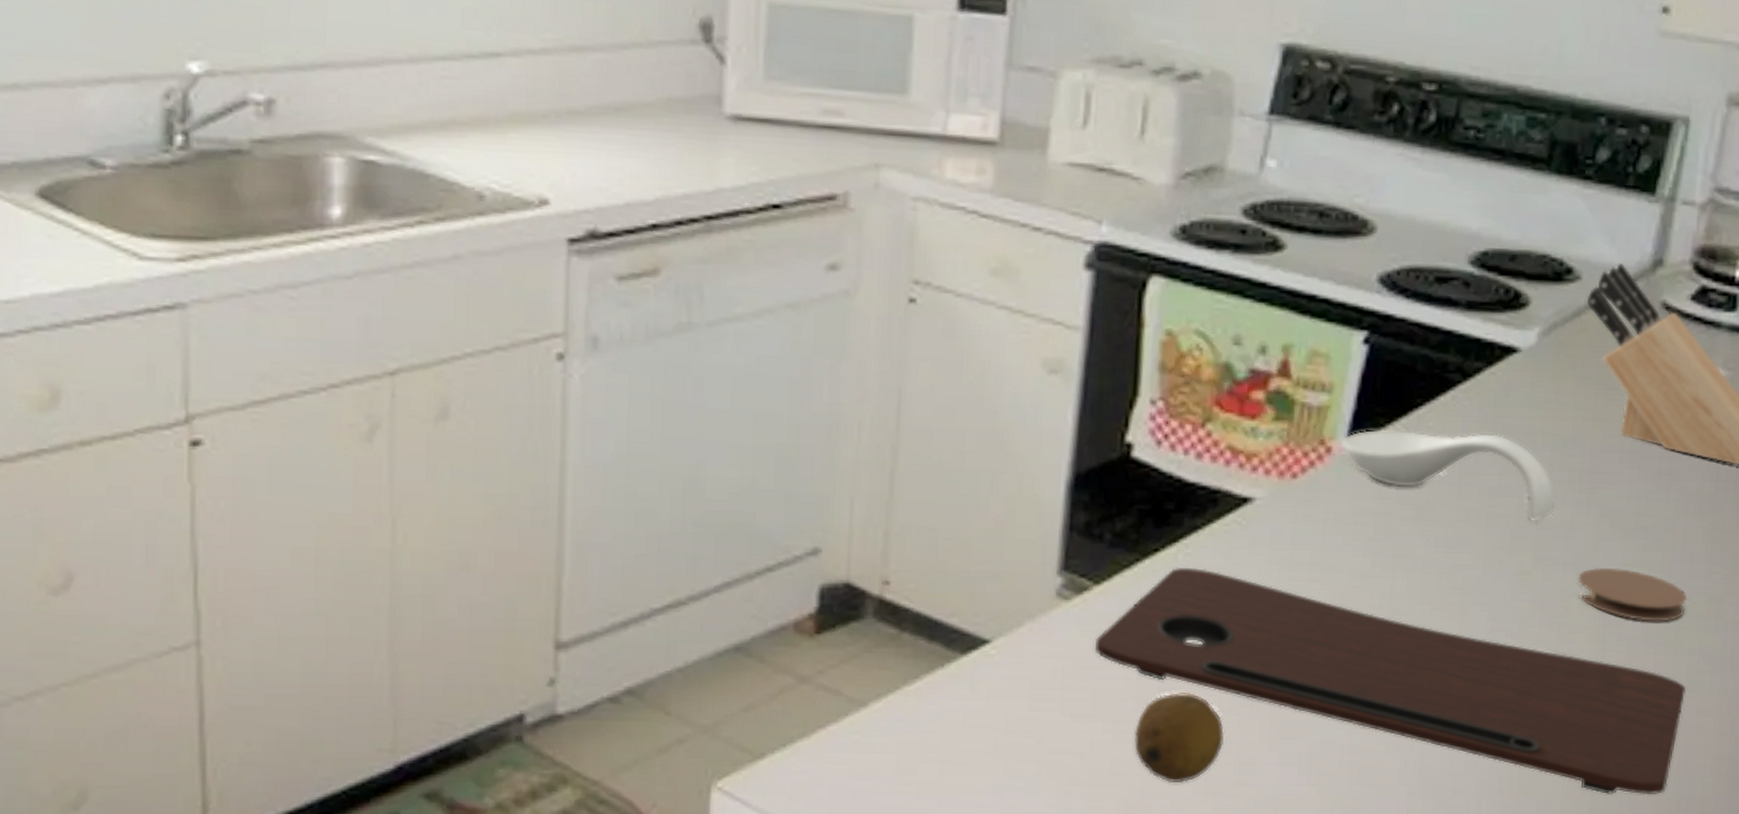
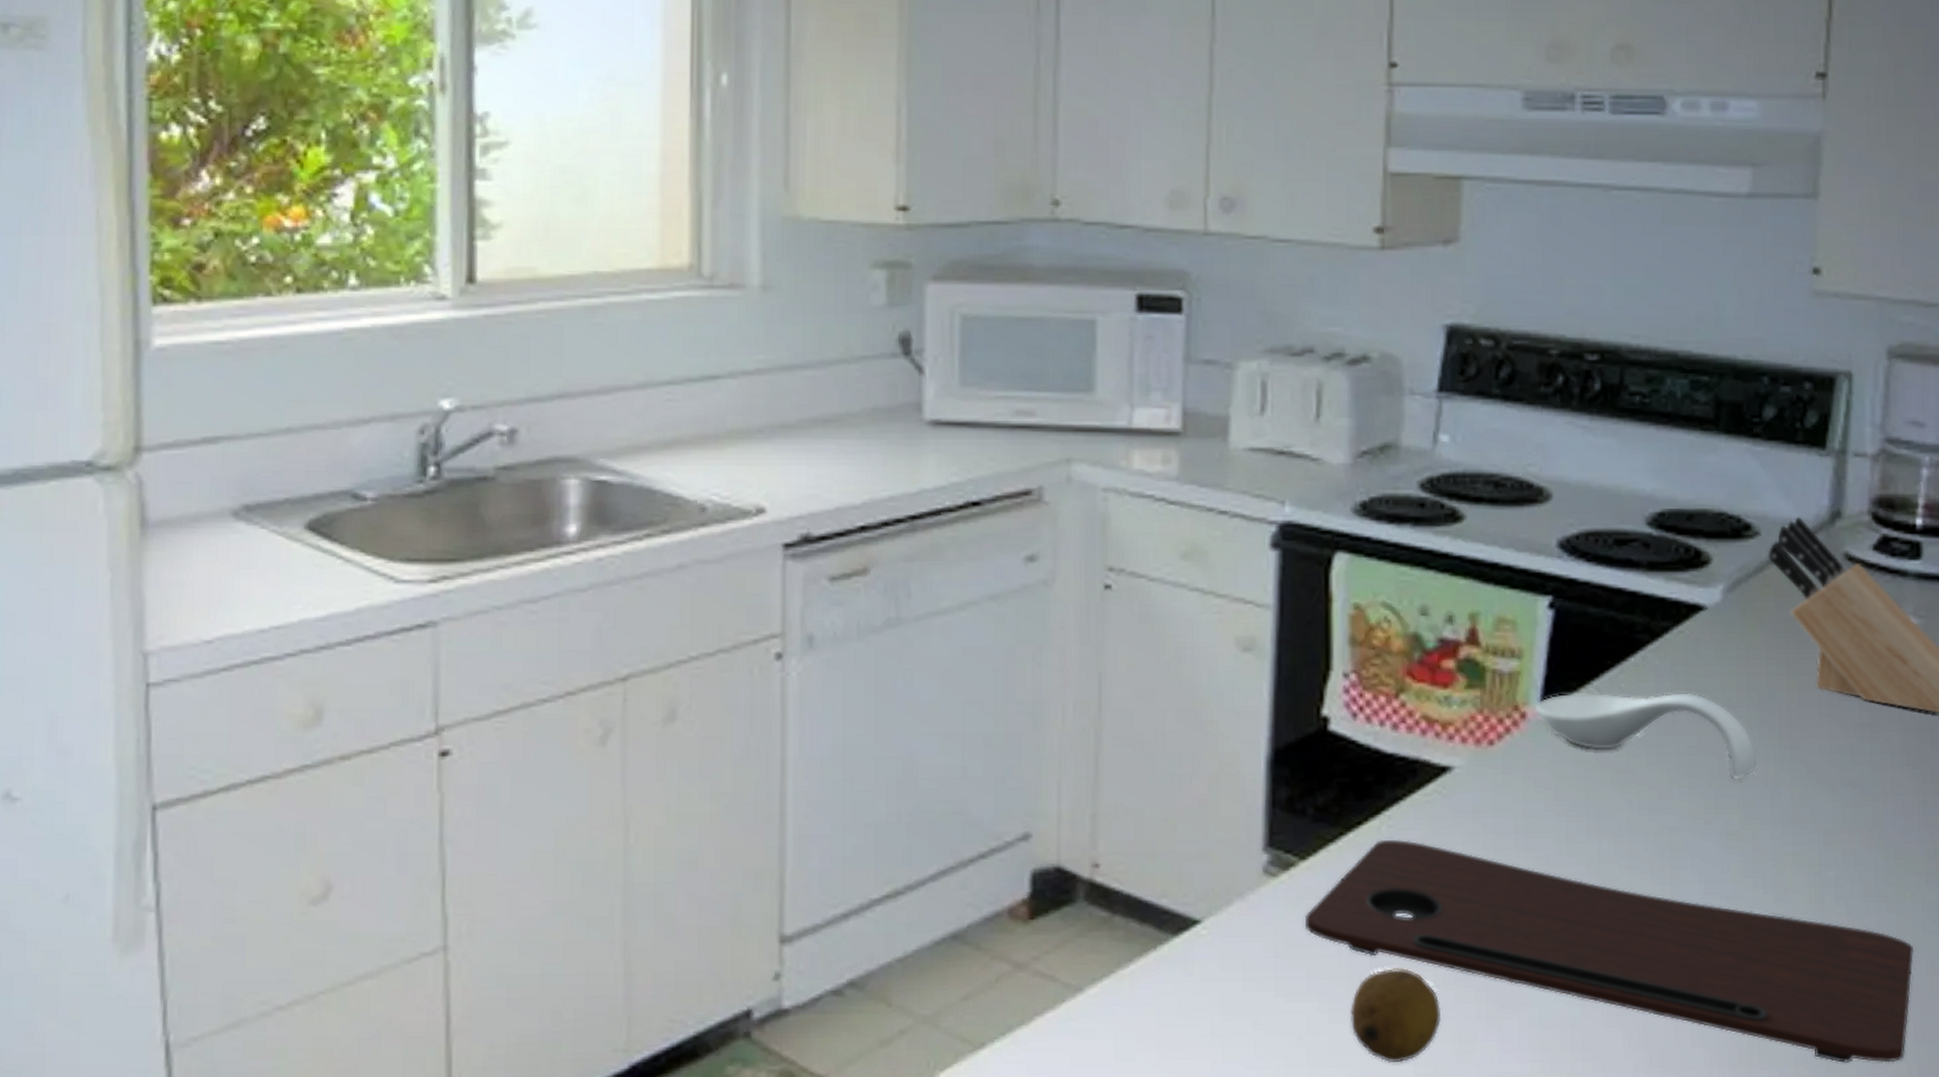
coaster: present [1578,567,1687,622] -> none [1788,823,1903,879]

